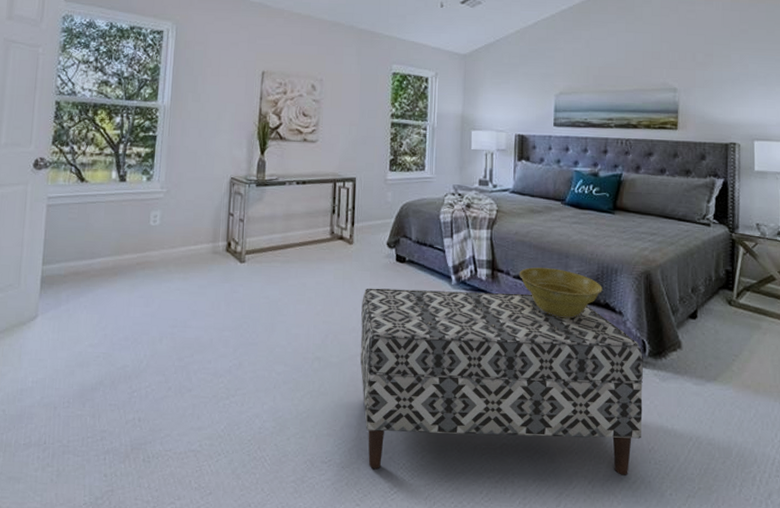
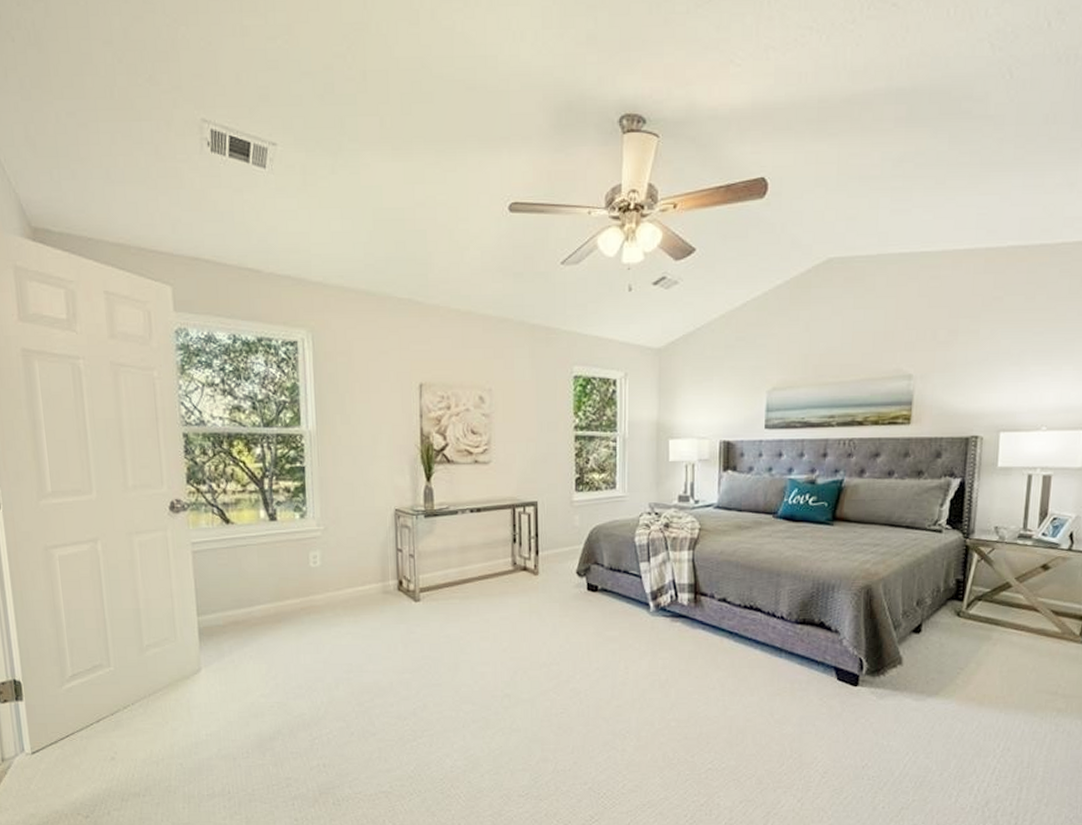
bench: present [360,288,643,476] -> none [552,617,860,800]
planter bowl: present [519,267,603,319] -> none [724,588,817,641]

